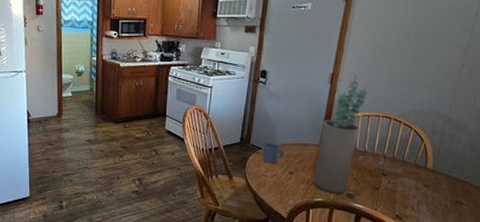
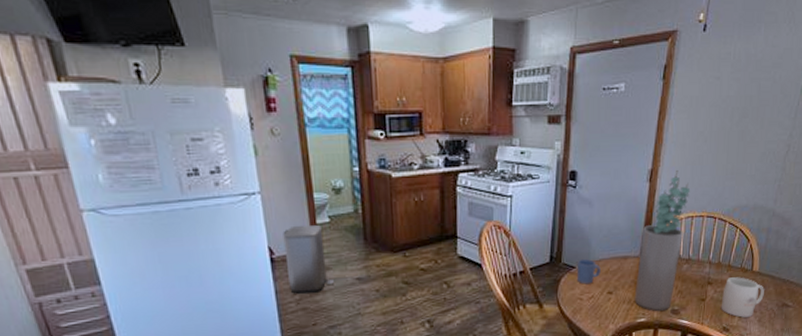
pedal bin: none [38,97,72,148] -> present [283,225,335,294]
mug: none [394,172,438,209] -> present [721,277,764,318]

